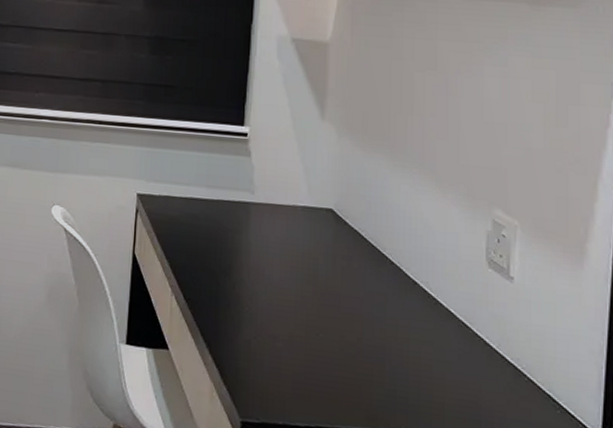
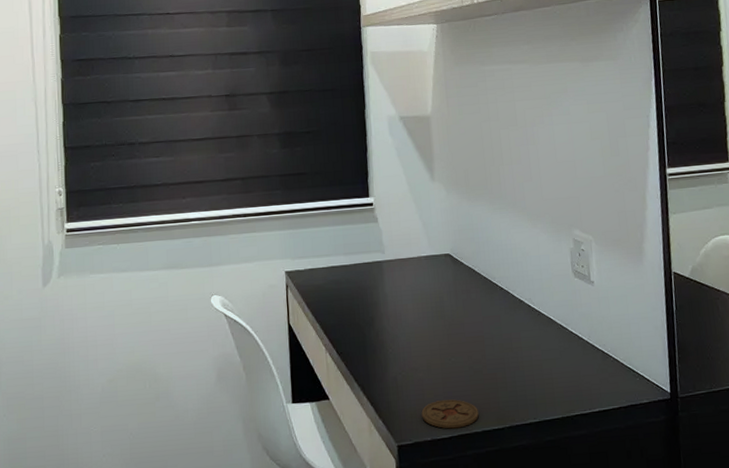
coaster: none [274,379,345,419] -> present [421,399,479,429]

